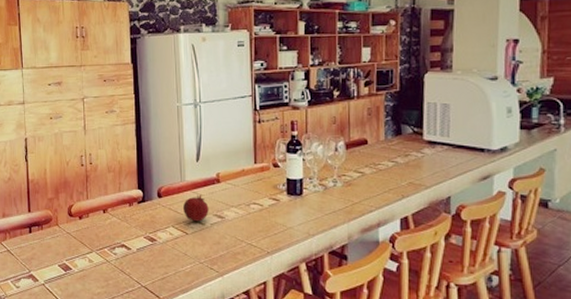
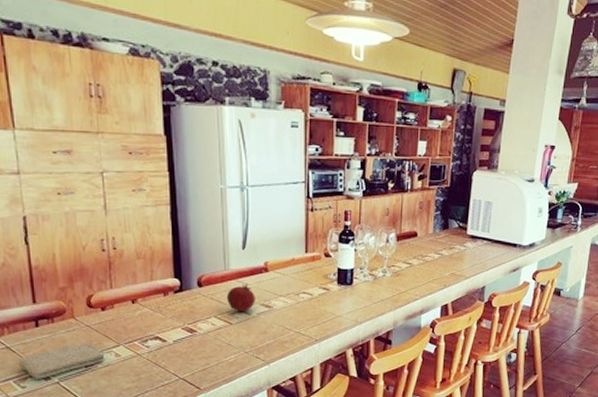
washcloth: none [15,248,81,280] -> present [18,343,105,379]

